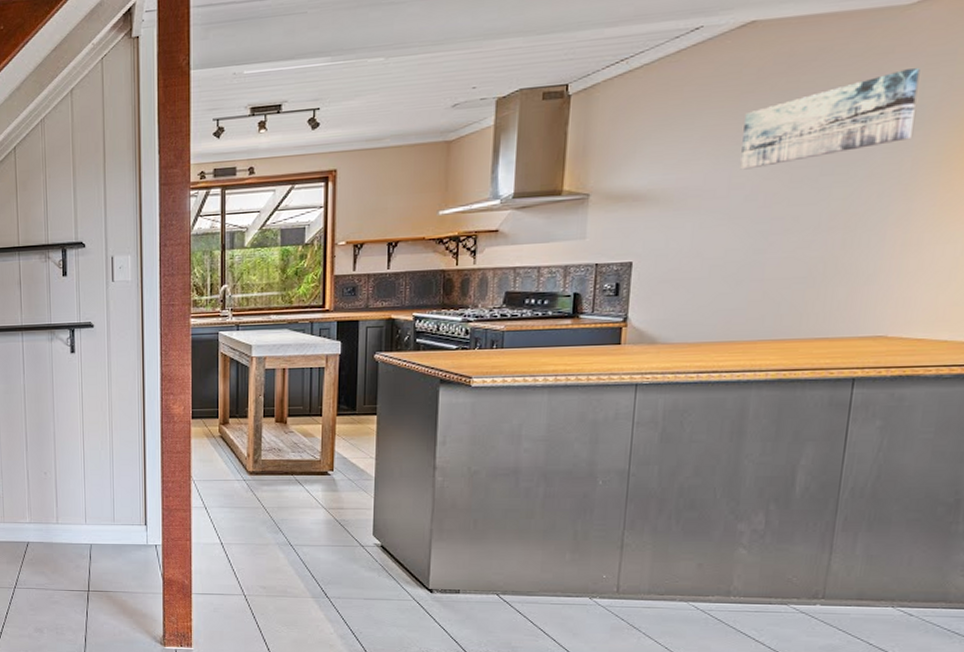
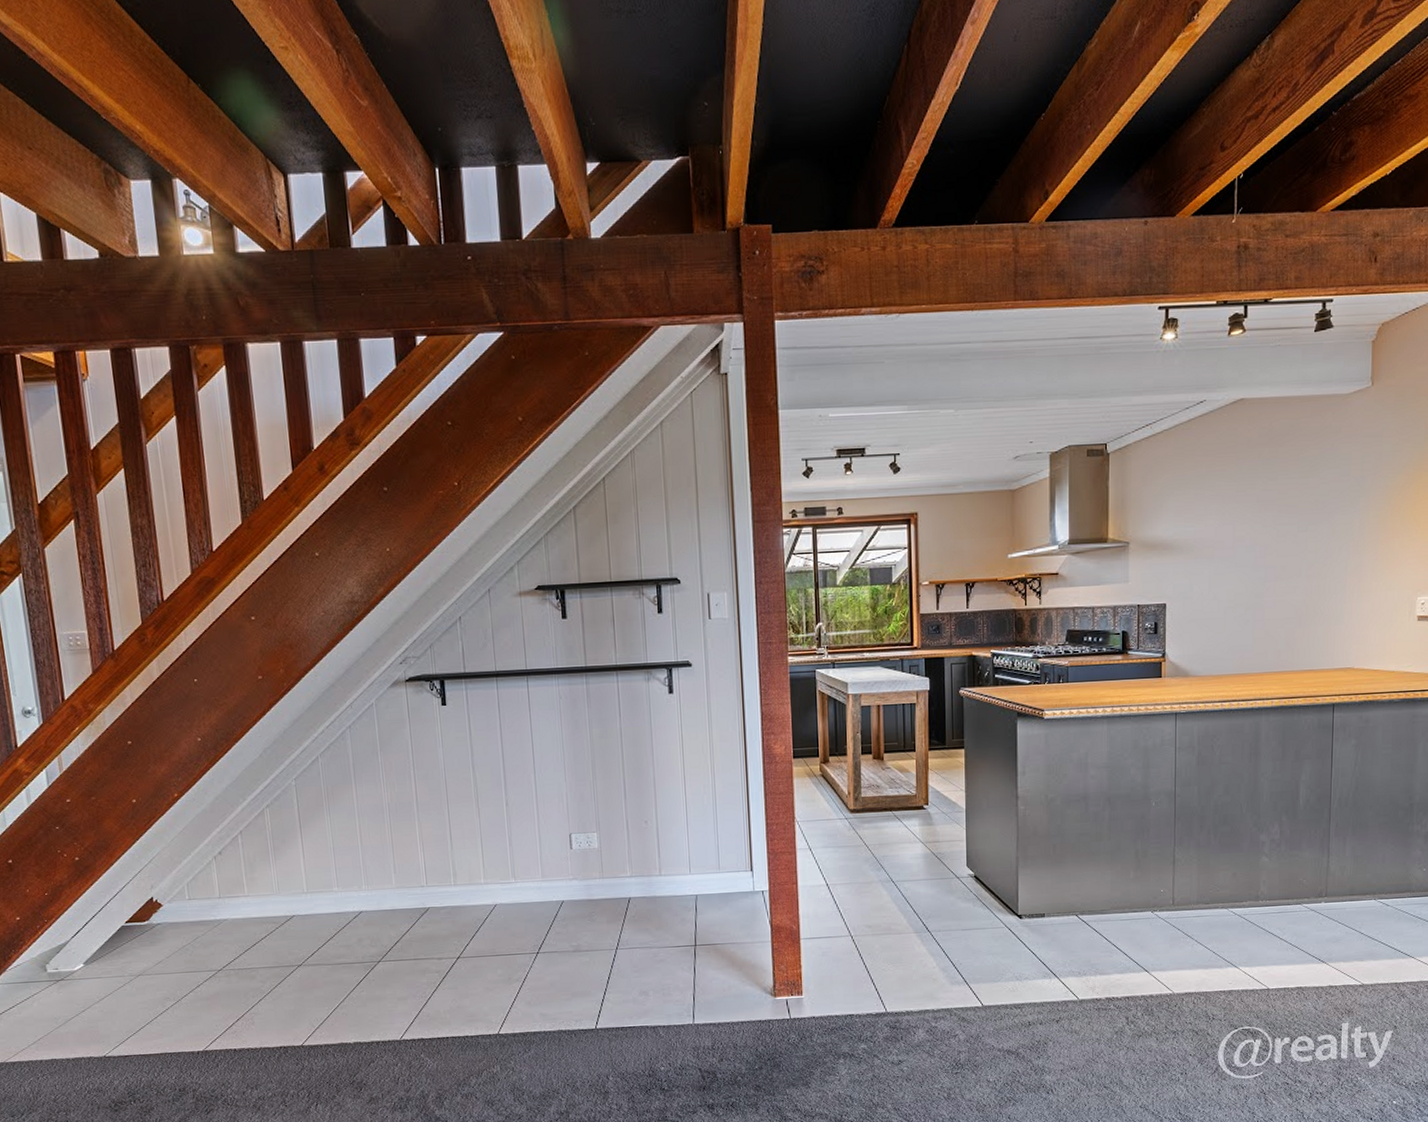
wall art: present [740,68,920,170] -> none [1241,446,1359,525]

